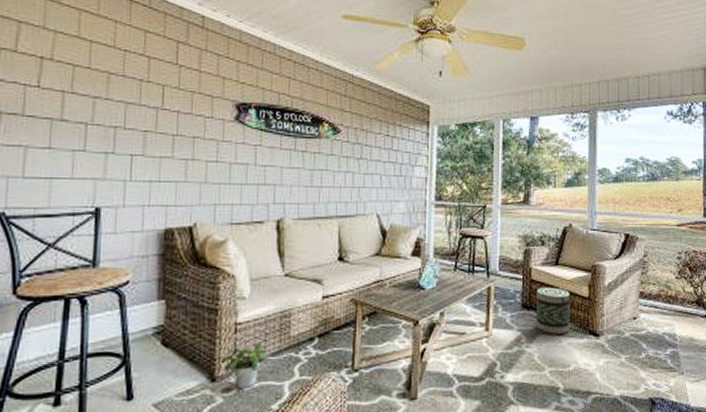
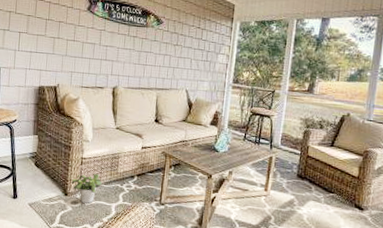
basket: present [536,287,571,334] -> none [308,163,342,203]

